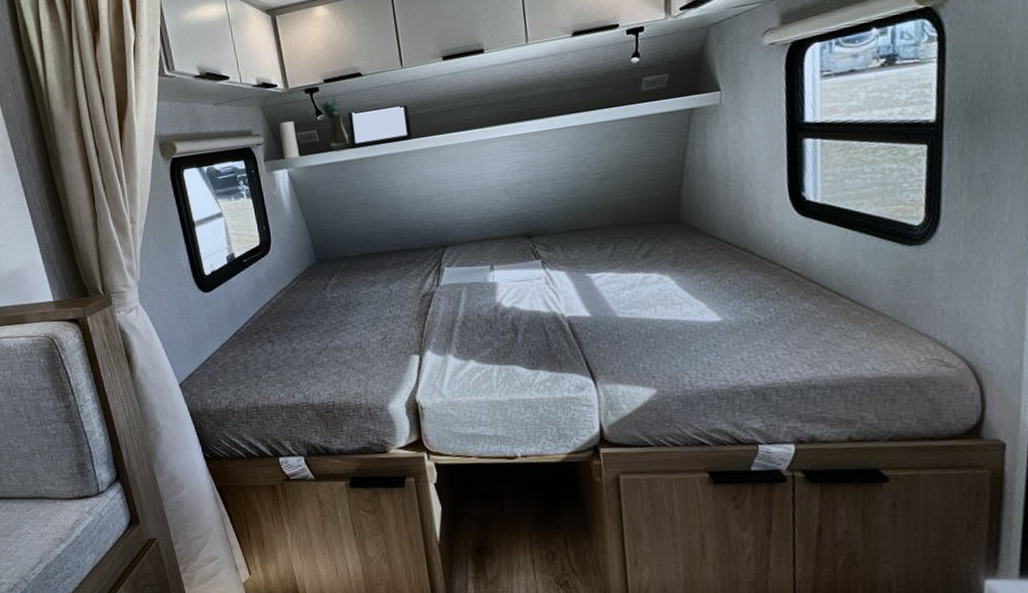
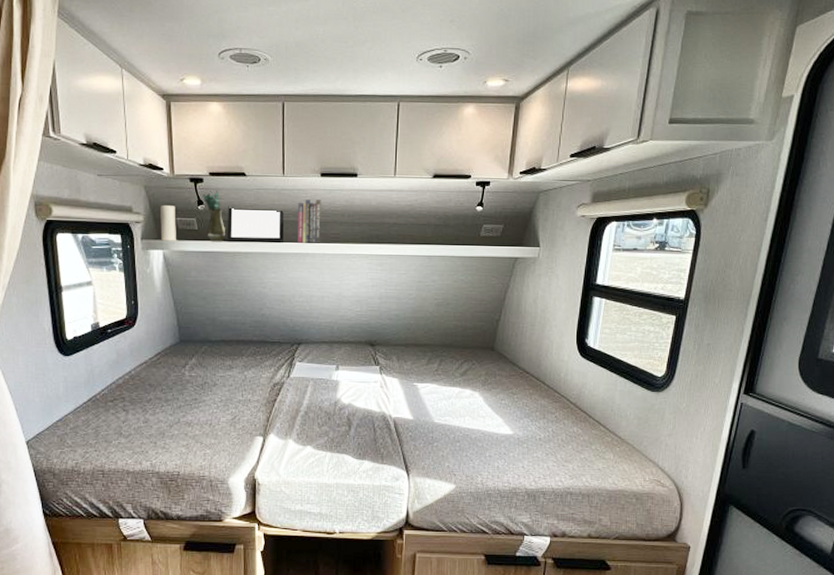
books: none [422,85,453,137] -> present [298,199,321,244]

